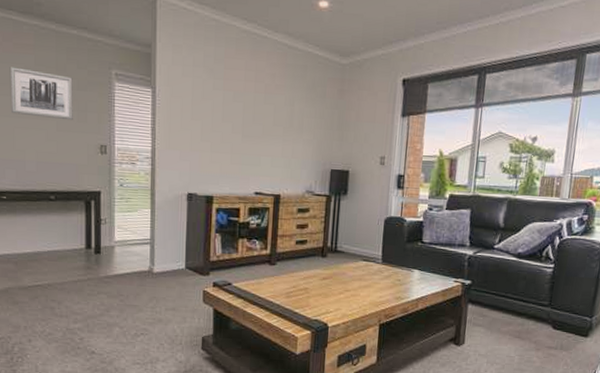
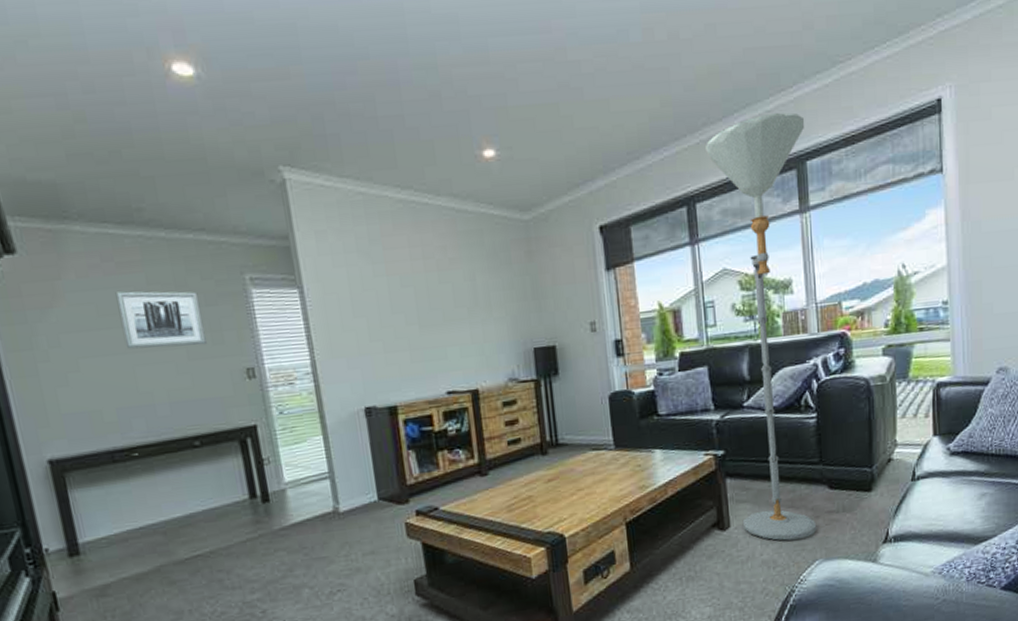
floor lamp: none [475,8,592,365] -> present [704,112,817,541]

